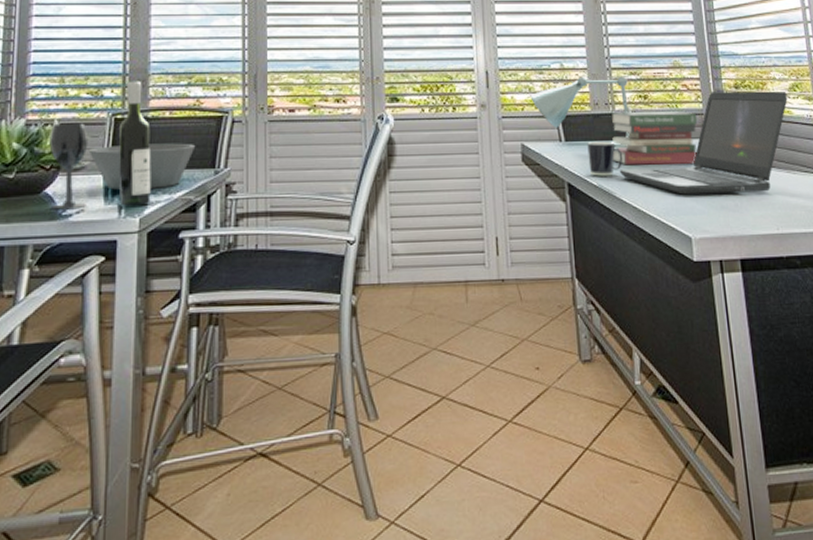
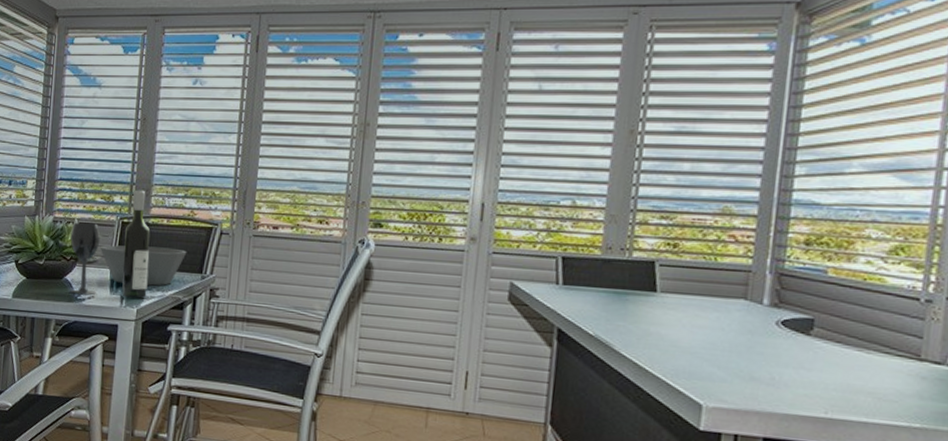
desk lamp: present [530,76,632,149] -> none [529,216,658,300]
mug: present [587,141,623,176] -> none [586,287,632,327]
books: present [612,111,697,166] -> none [618,259,742,326]
laptop computer: present [619,91,788,195] -> none [623,246,884,369]

